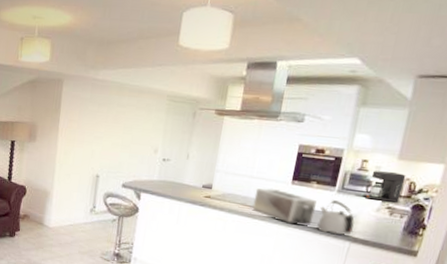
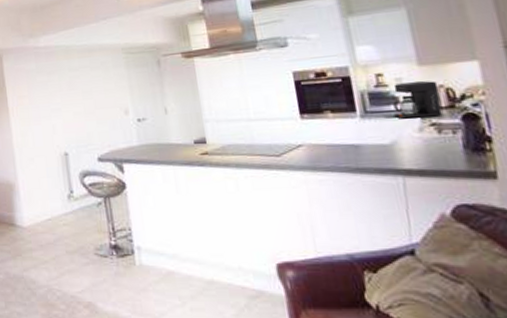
toaster: present [252,188,317,226] -> none [260,127,345,169]
kettle: present [317,200,355,236] -> none [348,127,402,170]

